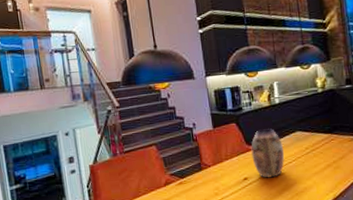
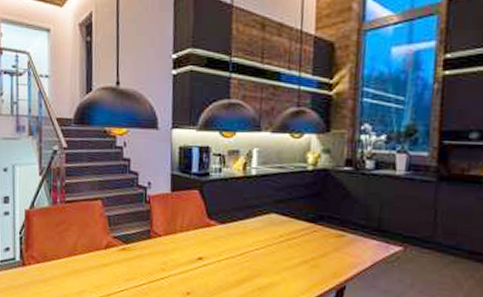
vase: present [251,128,284,178] -> none [212,203,252,264]

